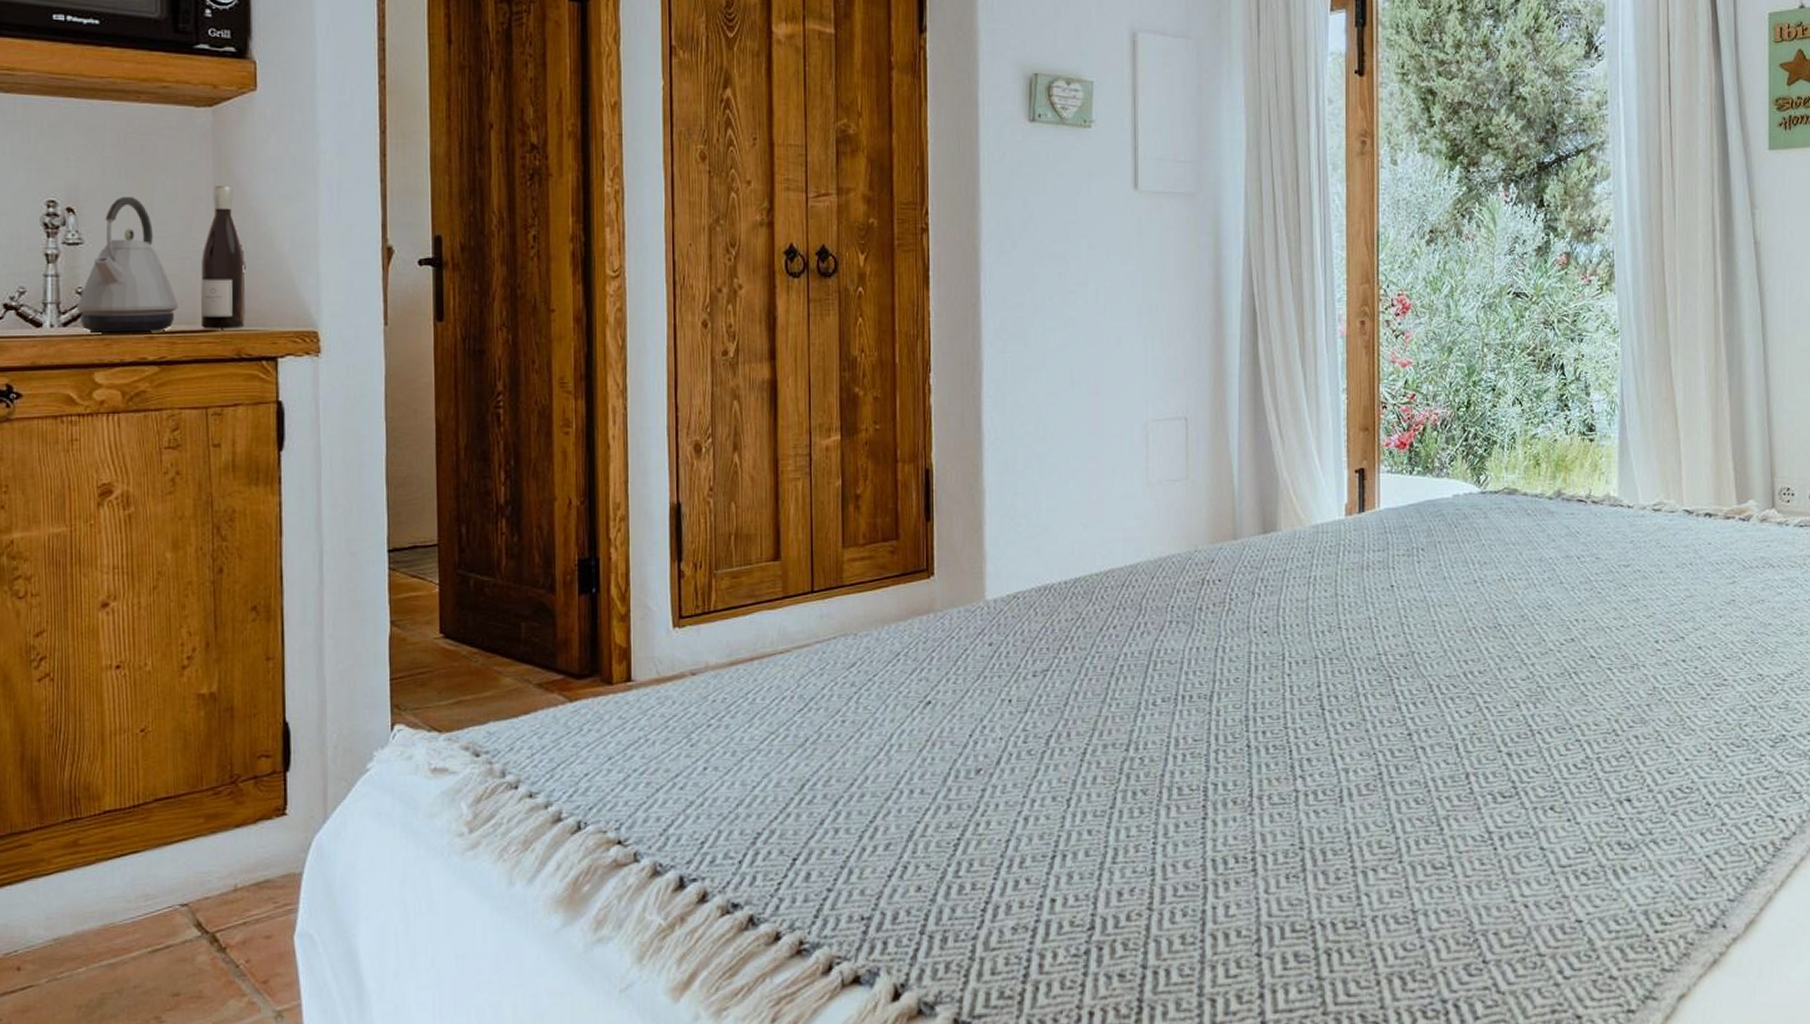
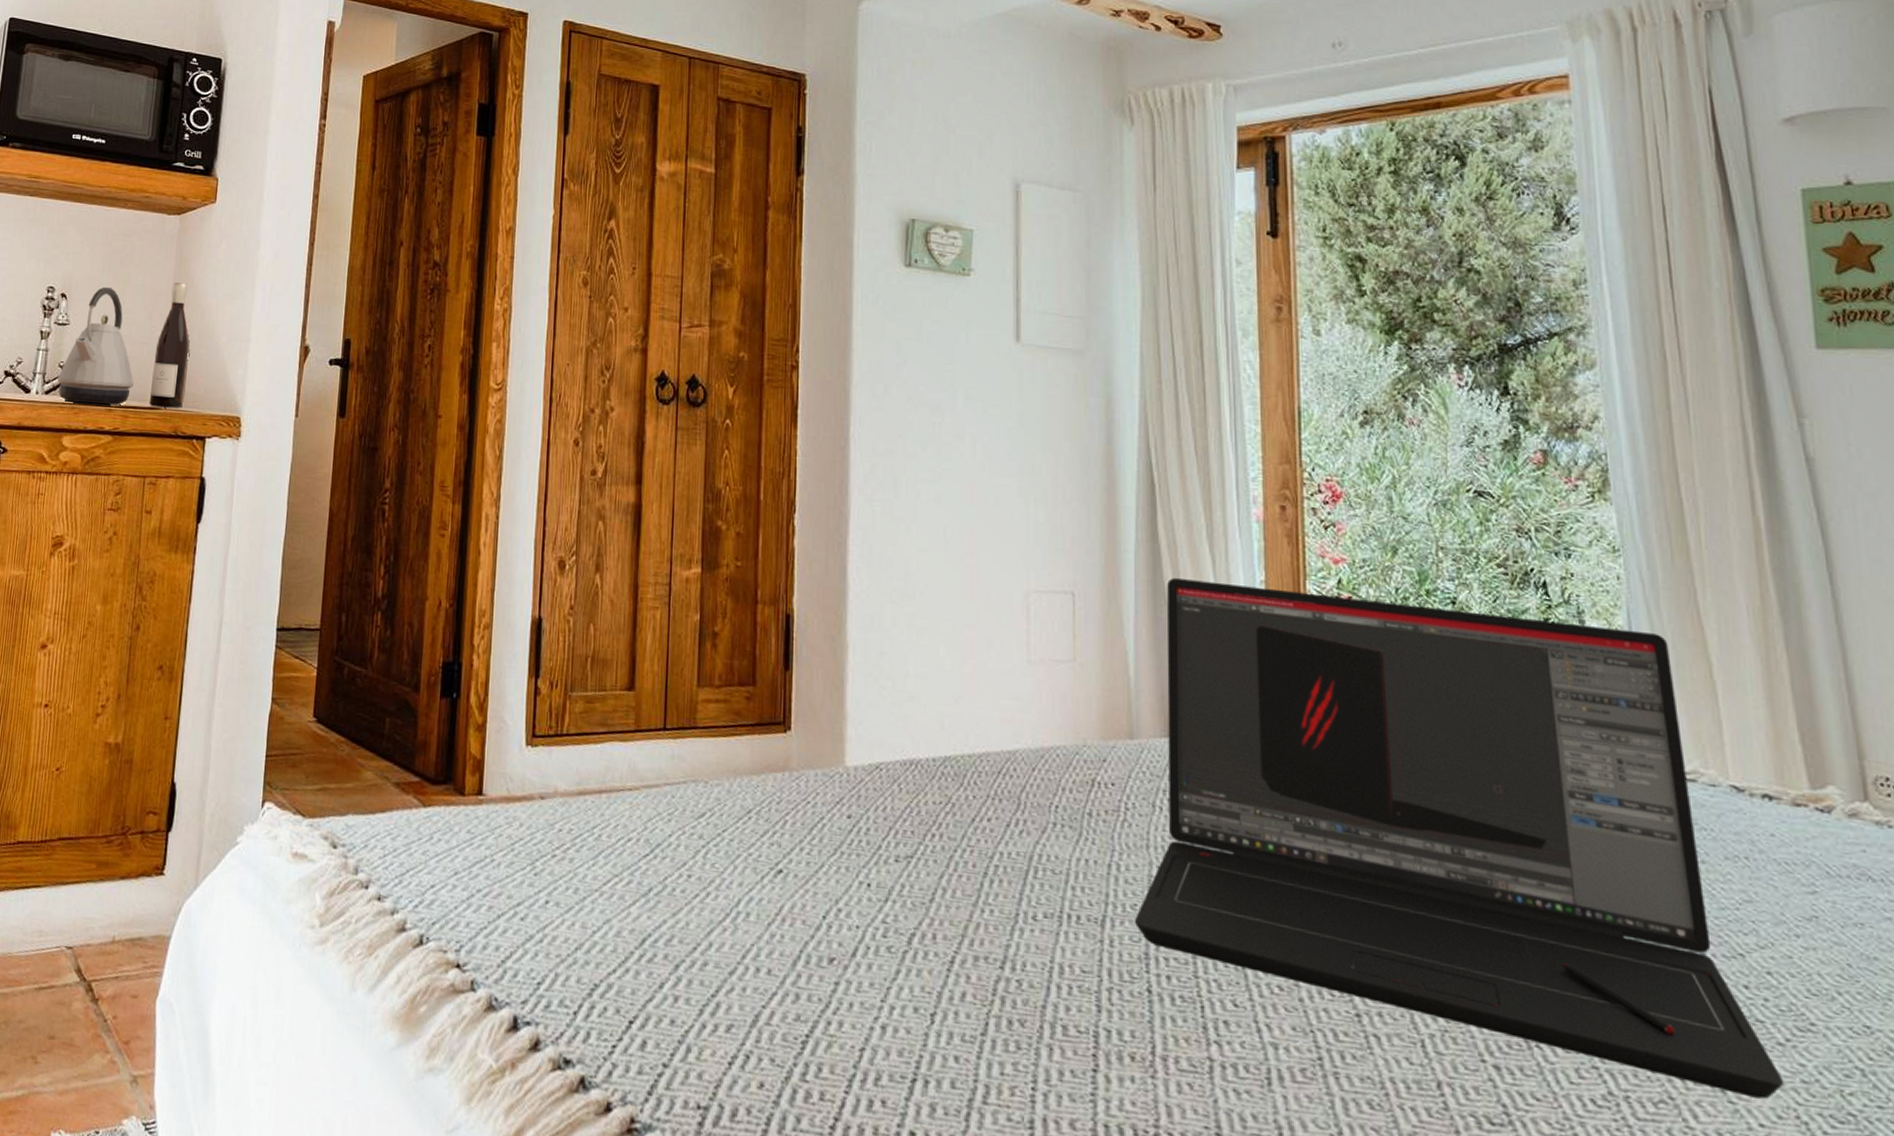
laptop: none [1238,394,1703,741] -> present [1135,578,1784,1099]

